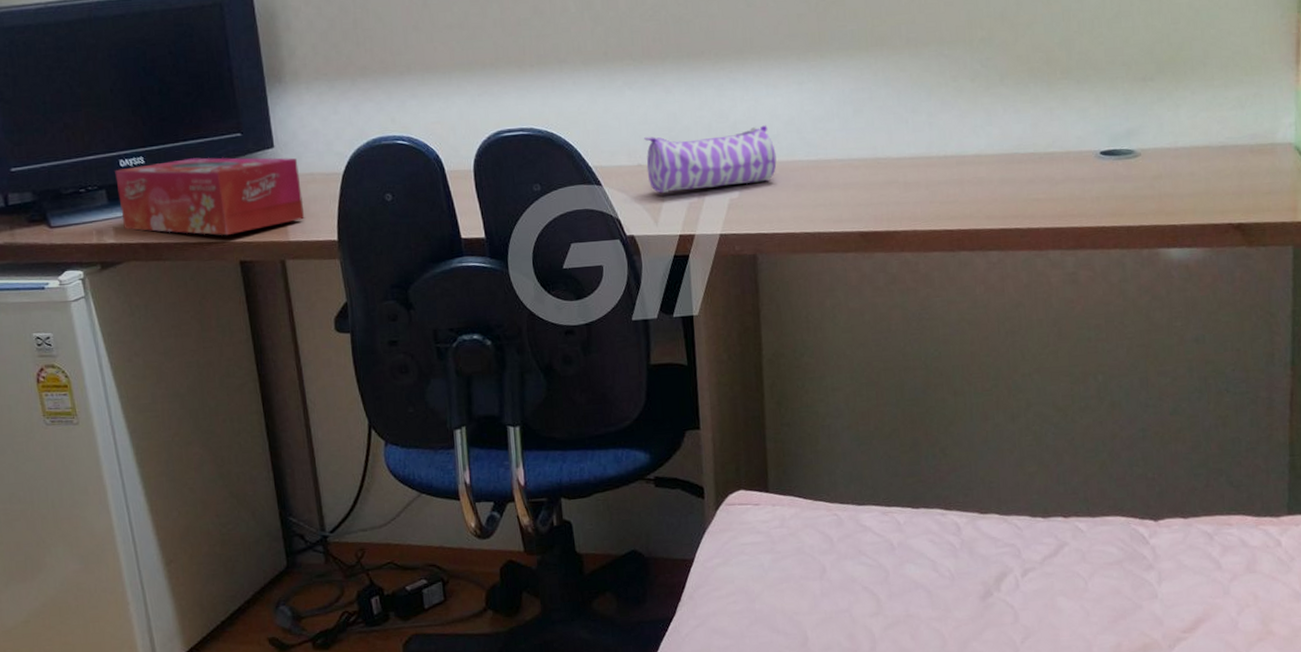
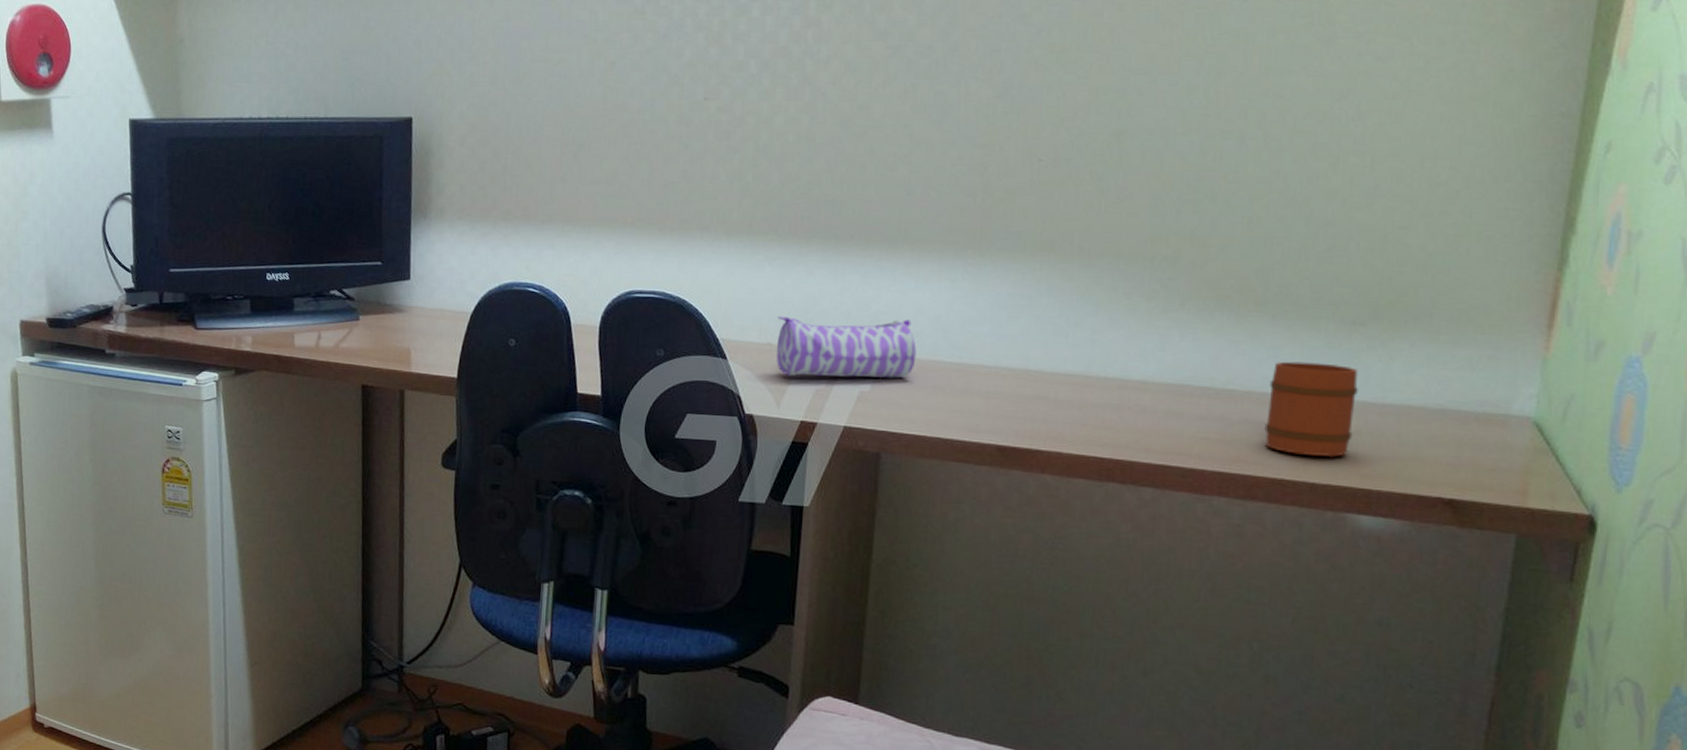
tissue box: present [115,157,305,236] -> none [261,280,430,359]
mug: none [1083,118,1155,203] -> present [1264,361,1358,458]

